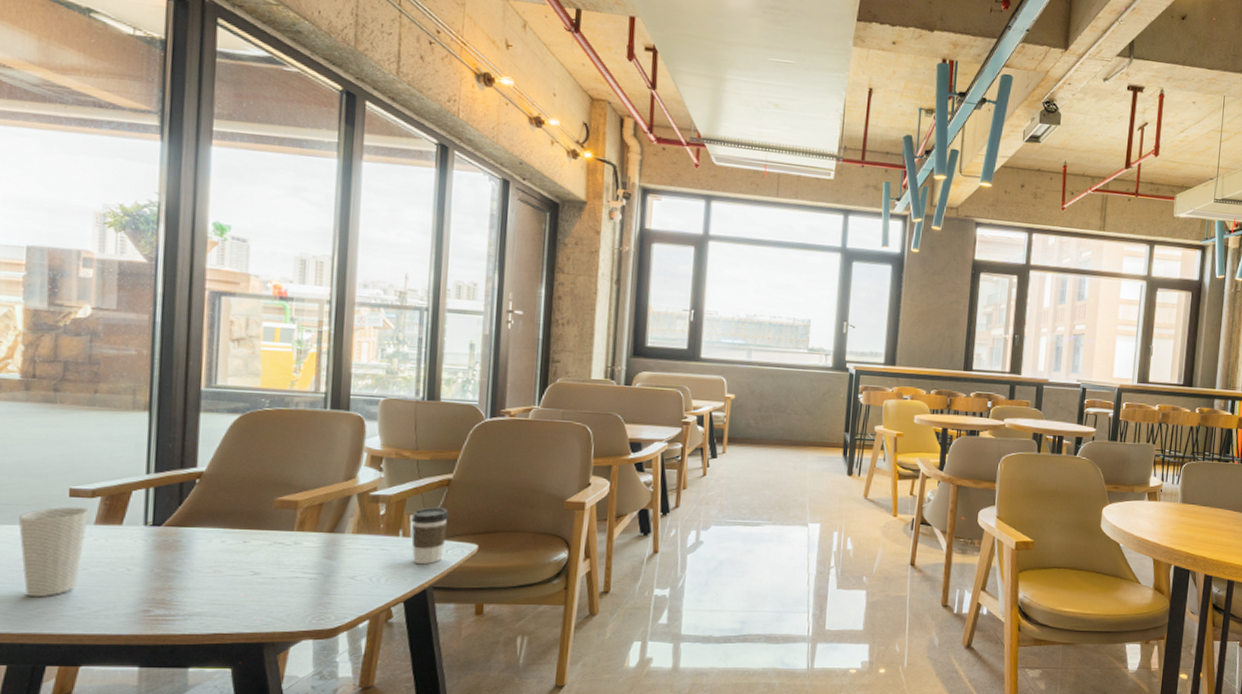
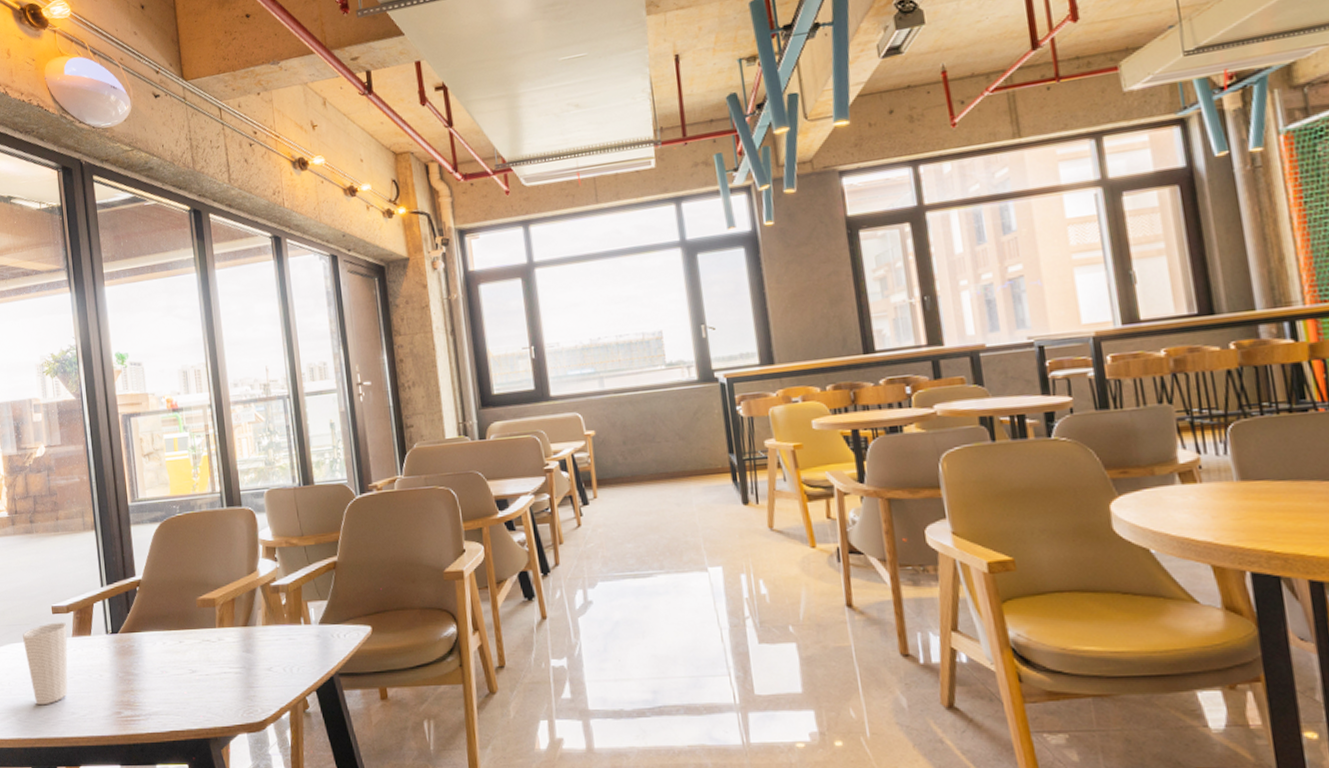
coffee cup: present [411,507,449,565] -> none [309,591,342,652]

